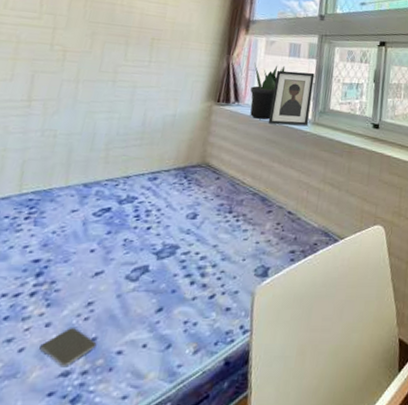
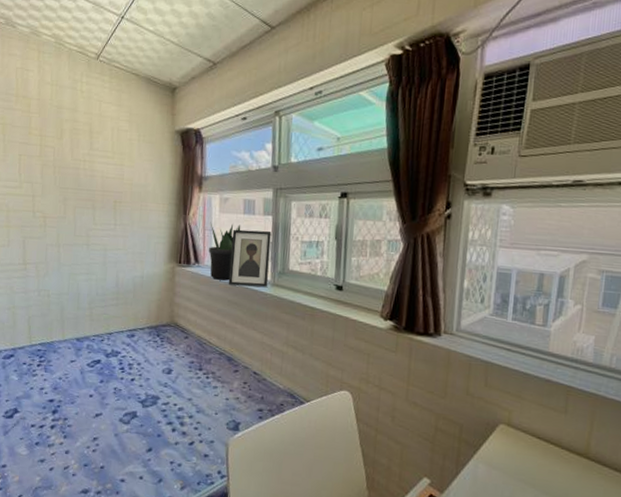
smartphone: present [39,328,97,368] -> none [64,456,105,486]

